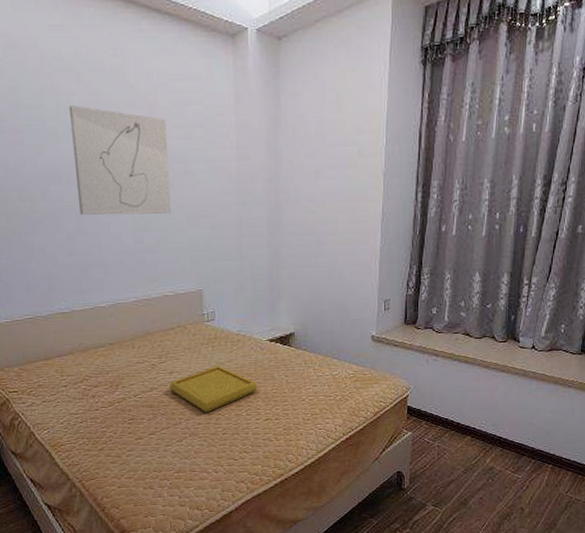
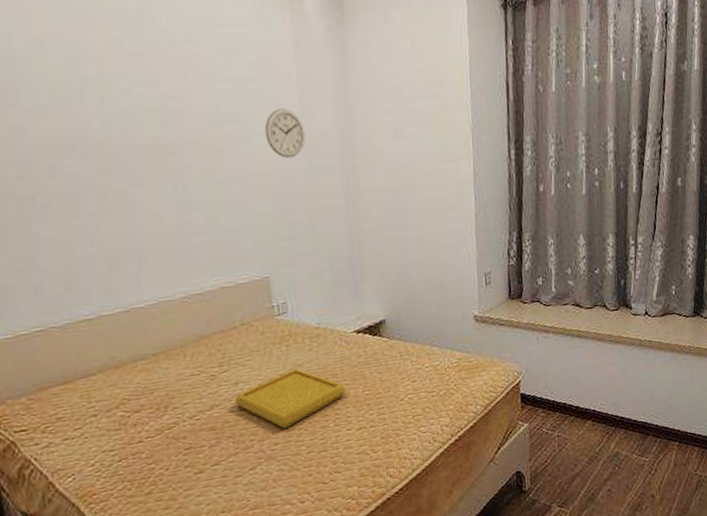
wall art: present [69,105,172,215] -> none [81,56,225,193]
wall clock: none [206,151,240,193] -> present [264,108,306,159]

